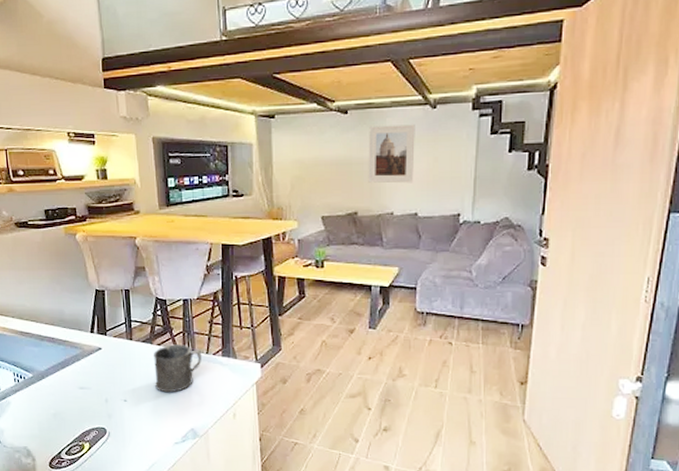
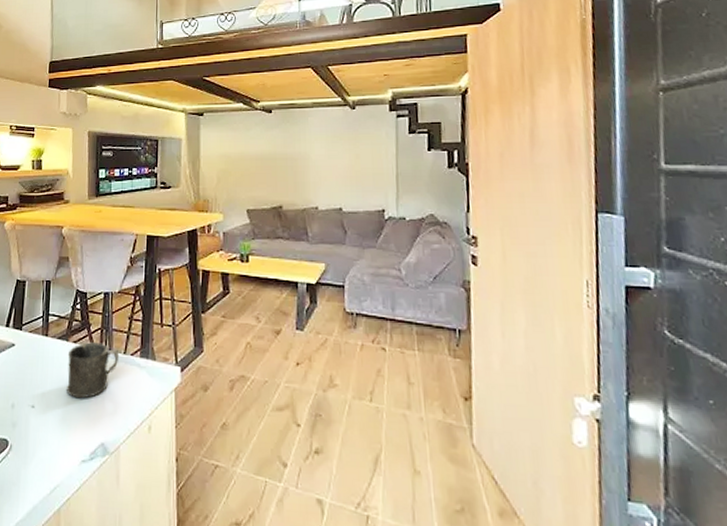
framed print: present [368,124,415,184] -> none [292,123,337,179]

